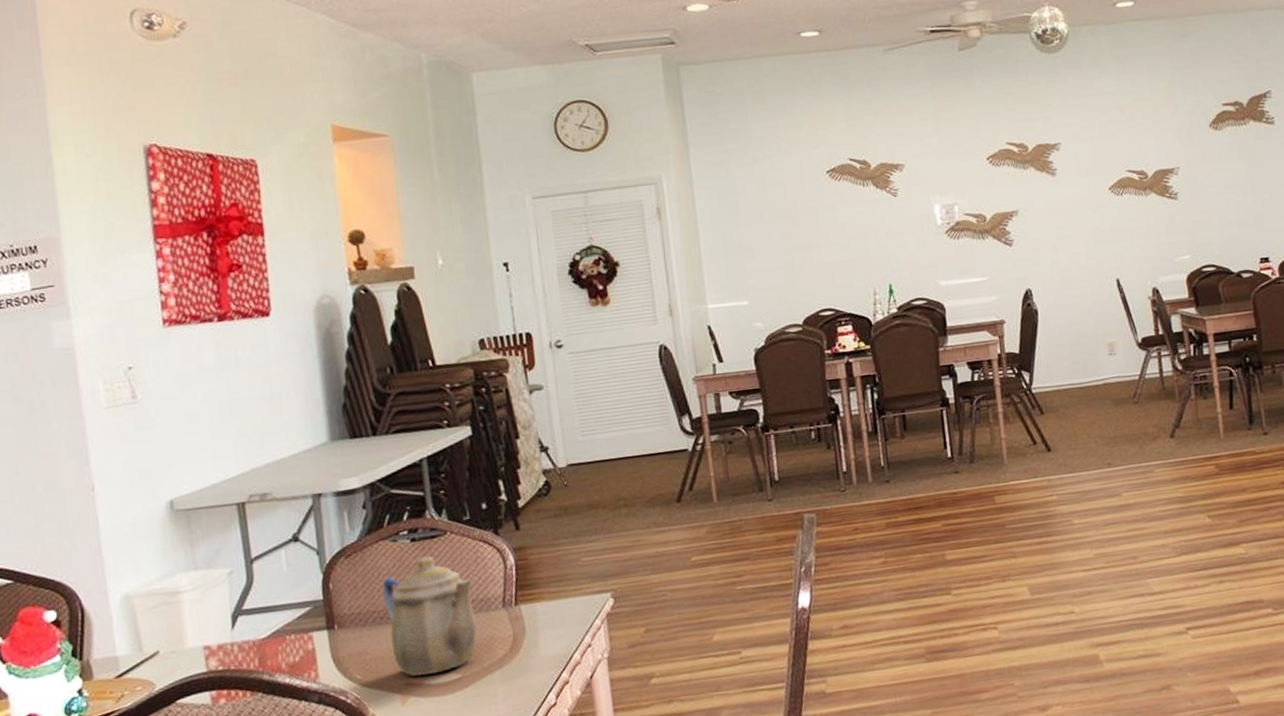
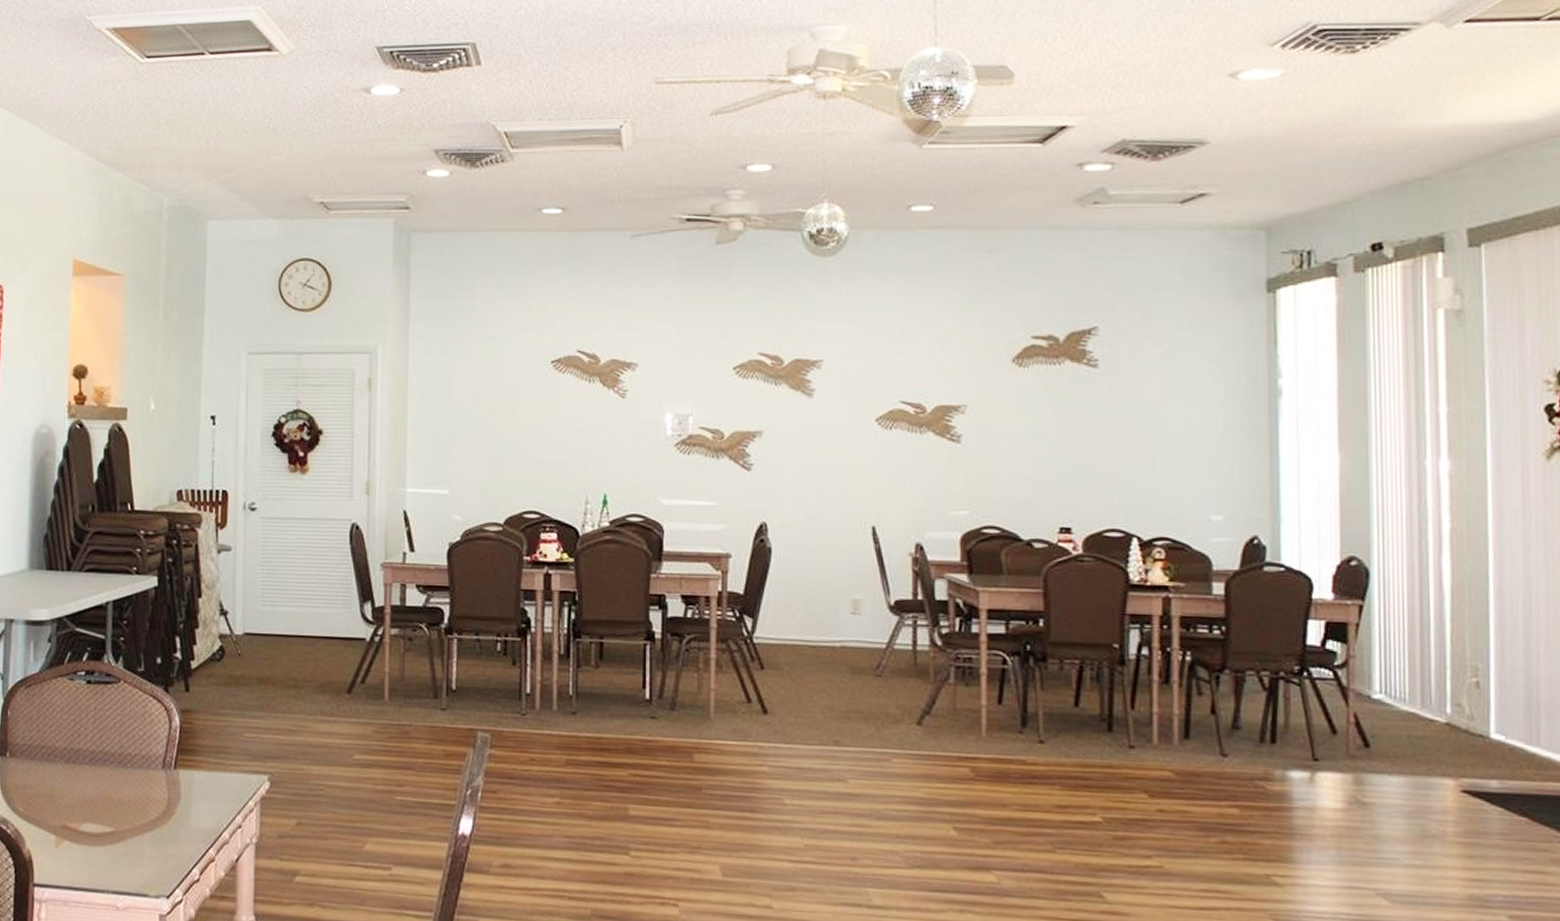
teapot: present [382,556,477,676] -> none [53,701,137,822]

